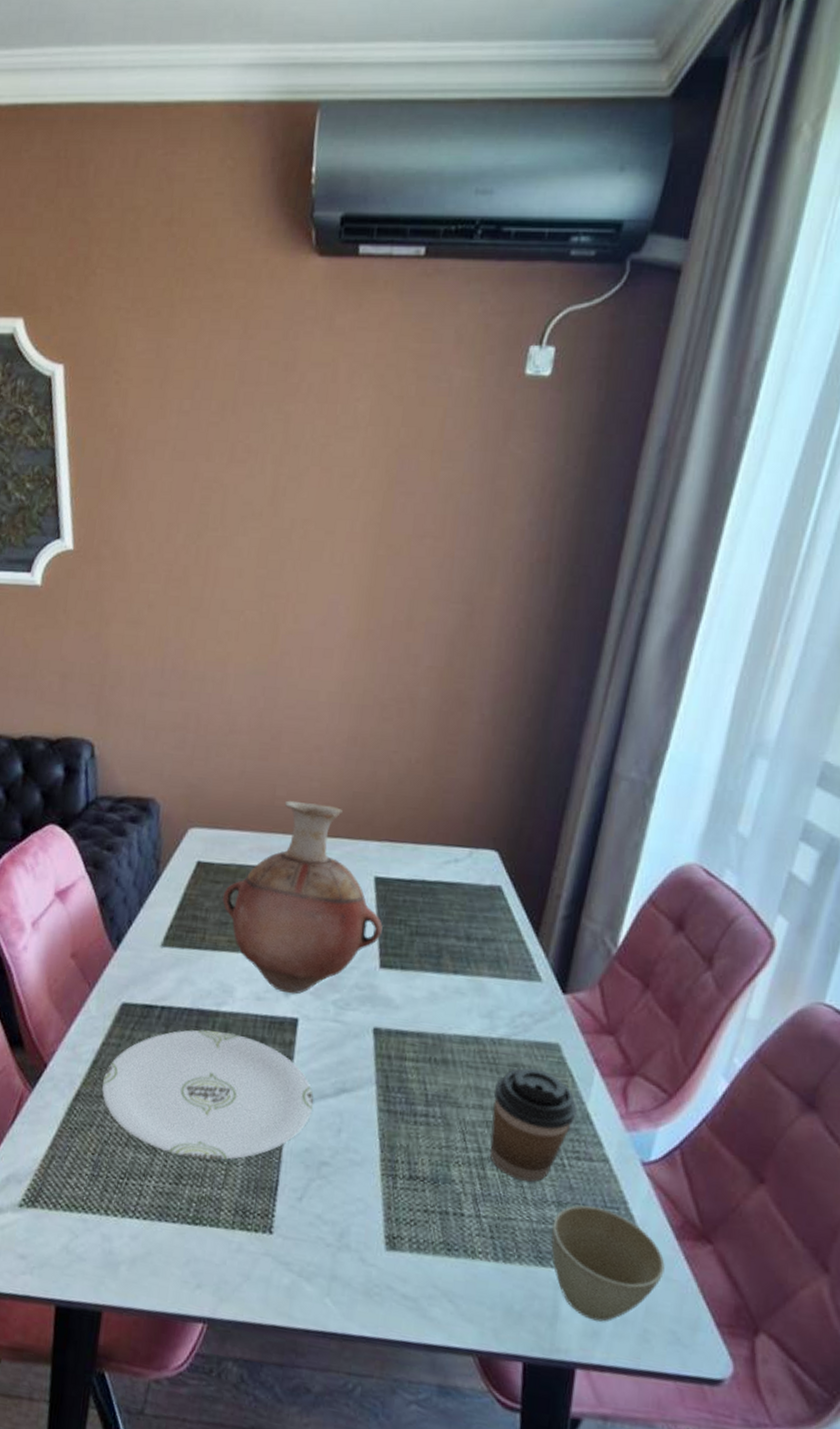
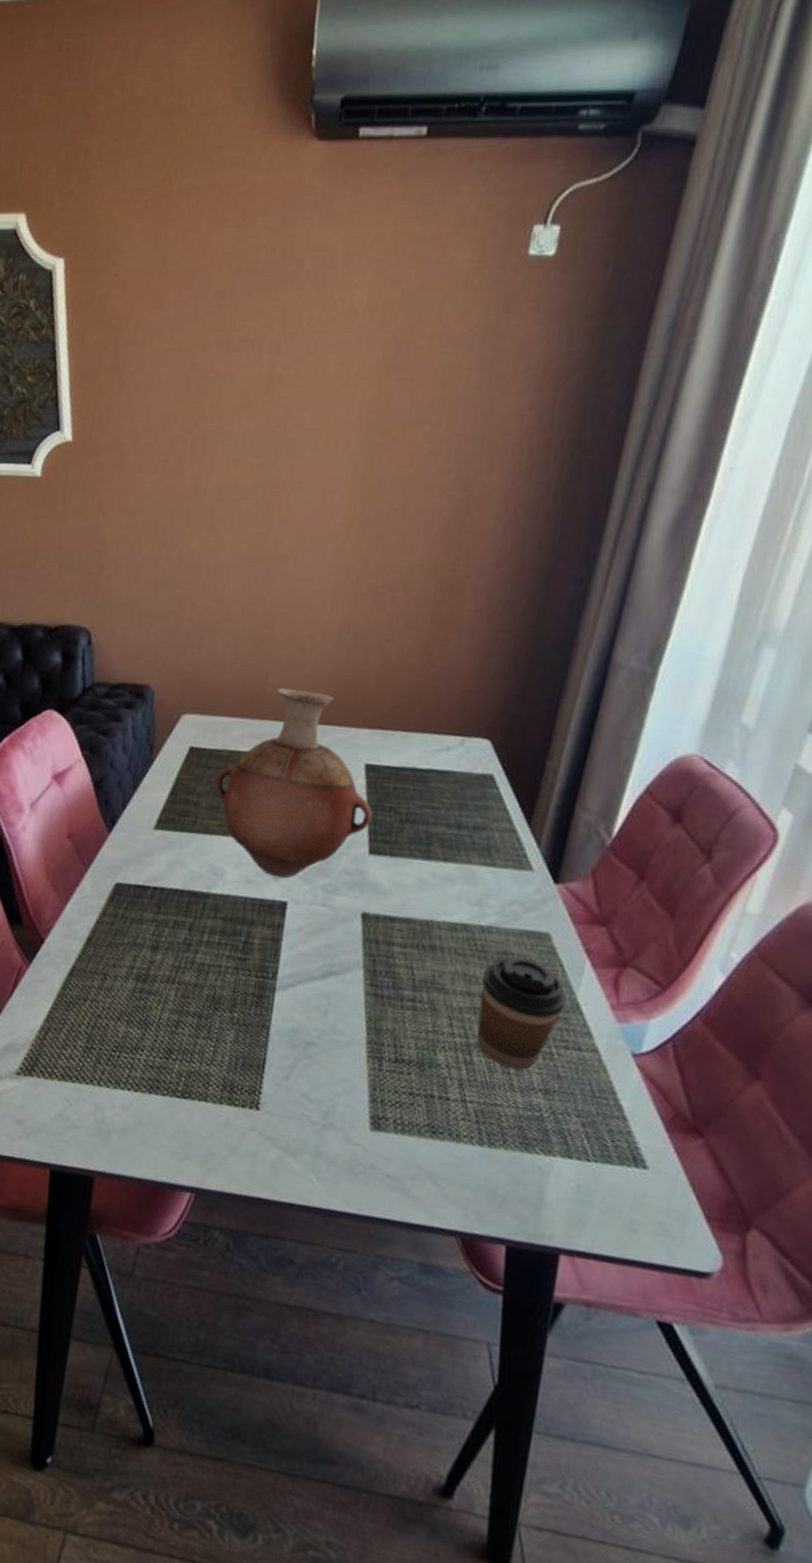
plate: present [102,1029,314,1160] -> none [96,910,302,1037]
cup: present [550,1205,665,1322] -> none [537,1093,654,1210]

